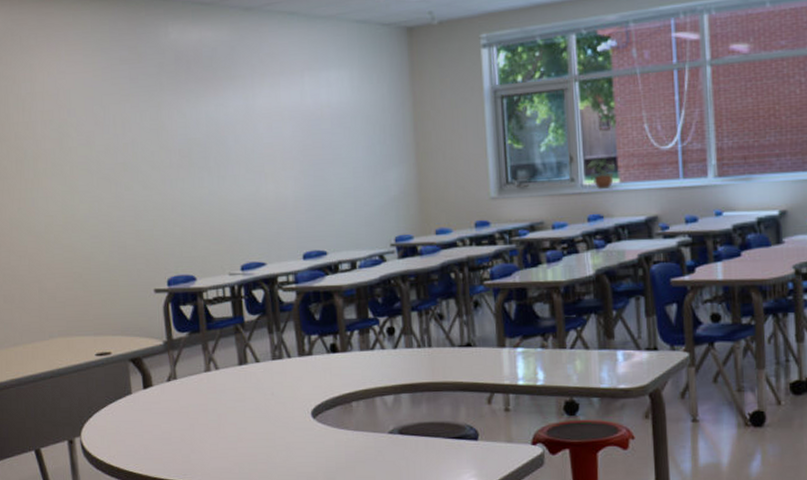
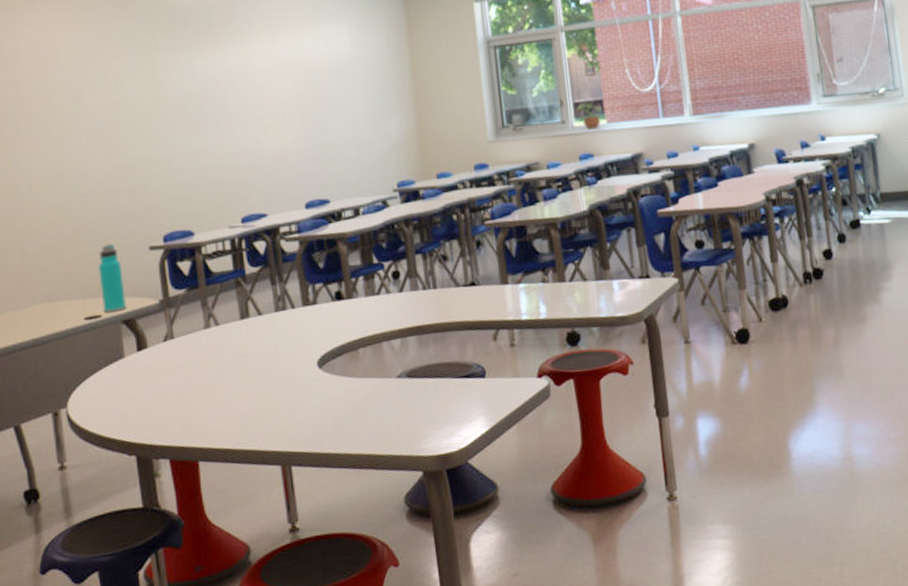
water bottle: none [108,284,133,351] -> present [99,243,126,314]

